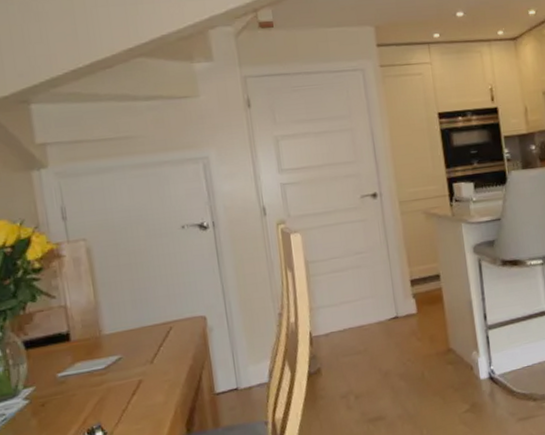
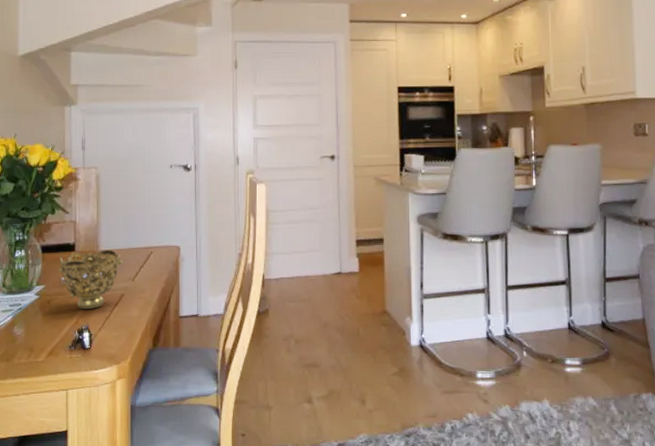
decorative bowl: none [49,332,135,407] -> present [58,249,122,310]

